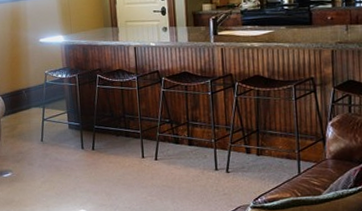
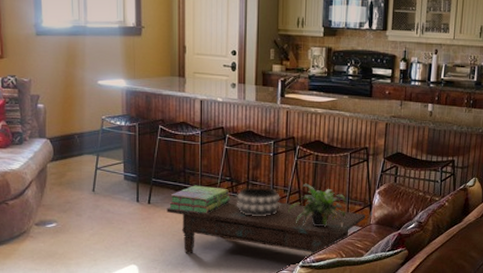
coffee table: none [110,137,319,198] -> present [167,195,366,255]
stack of books: none [112,129,171,158] -> present [169,185,230,214]
decorative bowl: none [178,126,224,157] -> present [237,186,280,216]
potted plant: none [232,120,298,166] -> present [288,183,348,229]

